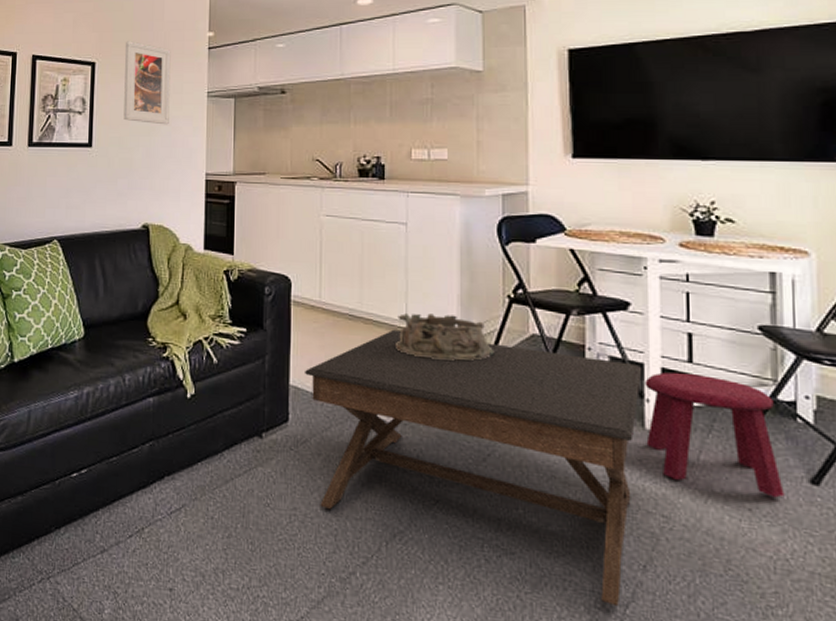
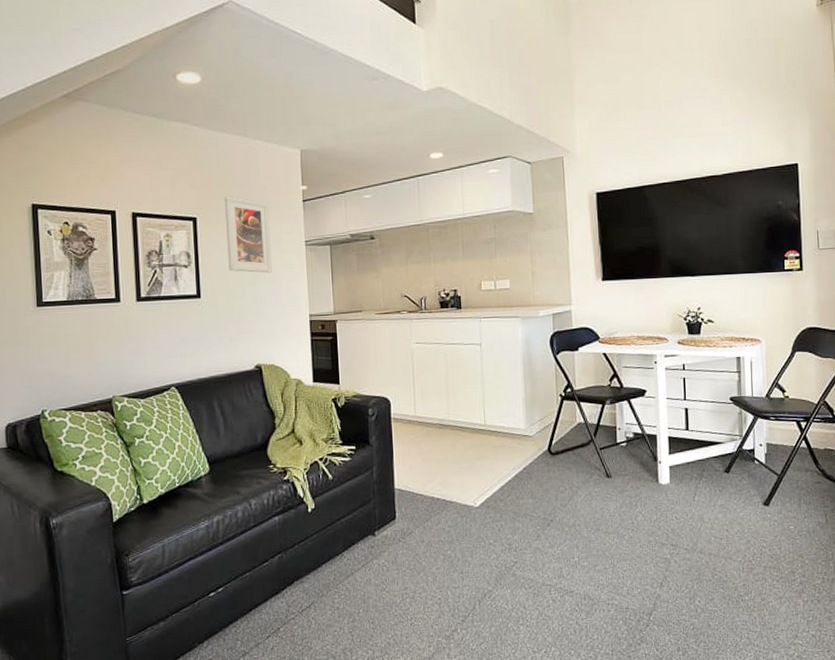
coffee table: present [305,329,643,607] -> none [407,432,656,616]
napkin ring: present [394,312,495,361] -> none [477,415,552,452]
stool: present [645,372,785,498] -> none [658,438,748,519]

